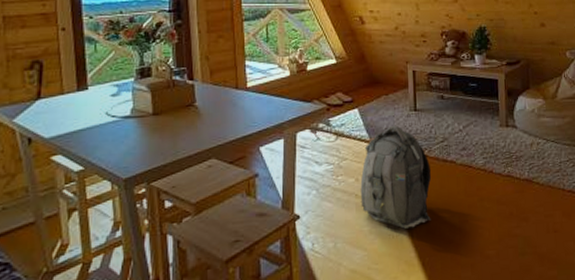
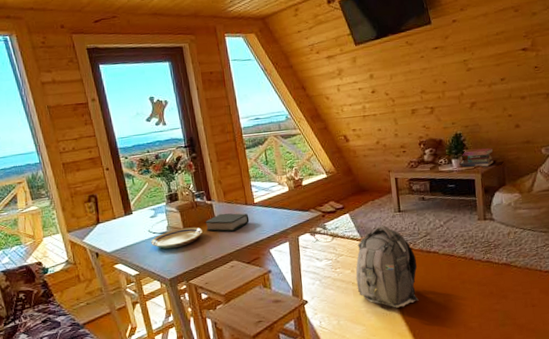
plate: none [107,112,178,139] -> present [151,227,203,250]
book: none [181,97,238,122] -> present [205,213,250,232]
books: none [483,45,518,67] -> present [459,148,494,168]

